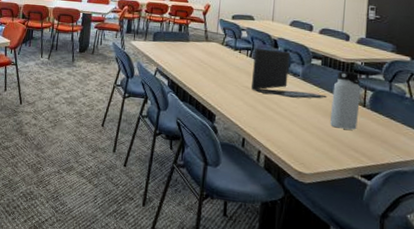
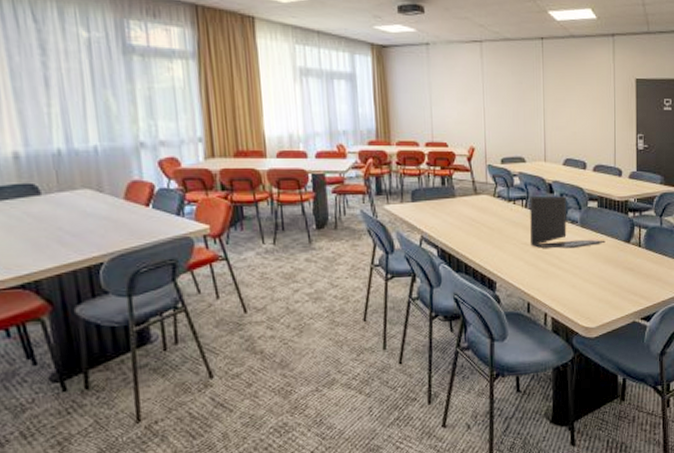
water bottle: present [330,71,361,130] -> none [610,211,636,274]

